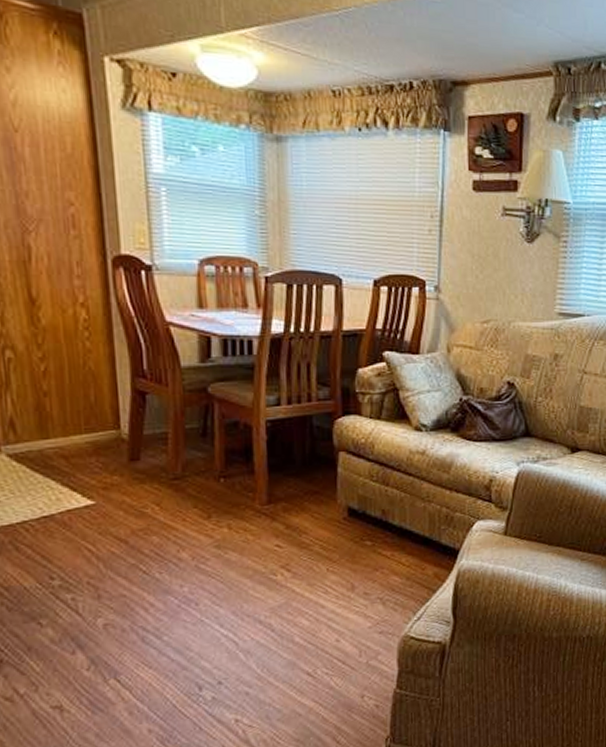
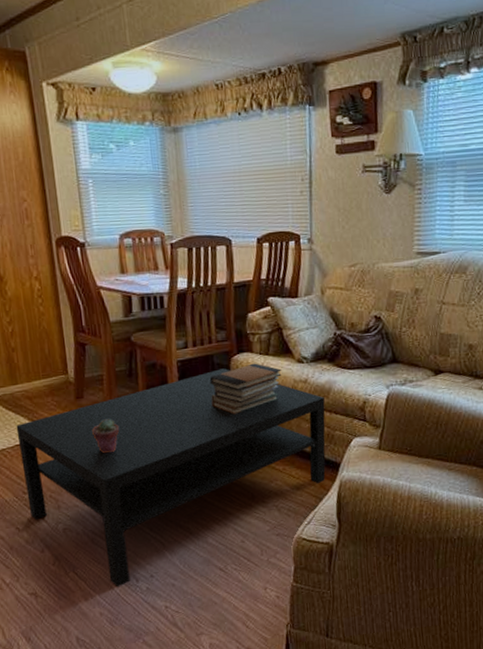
coffee table: none [44,432,445,698] -> present [16,368,326,588]
potted succulent: none [150,488,187,531] -> present [92,419,120,454]
book stack: none [306,428,395,488] -> present [210,363,282,415]

